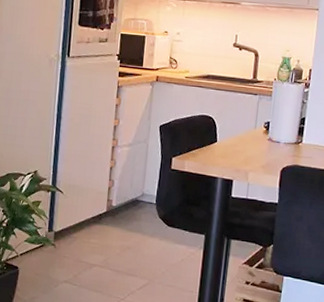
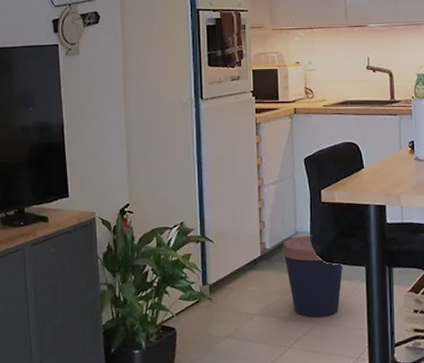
coffee cup: none [126,198,184,276] -> present [282,235,343,317]

